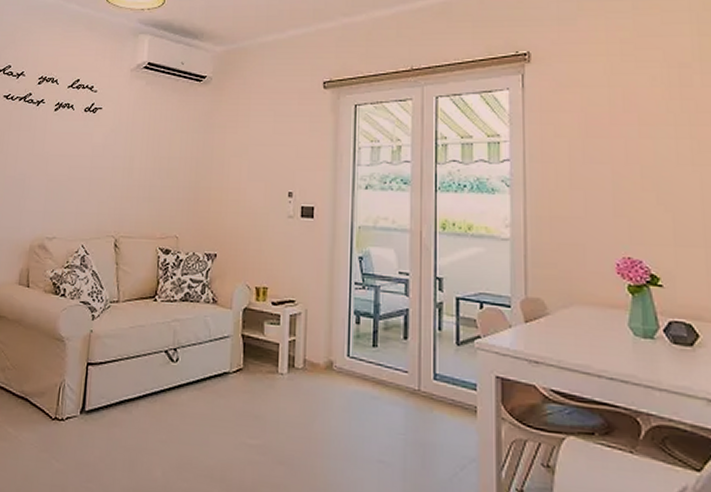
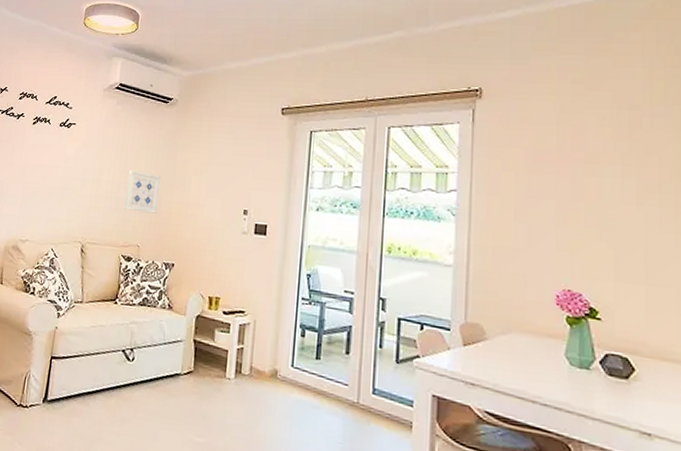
wall art: none [159,155,197,201] -> present [124,169,161,214]

